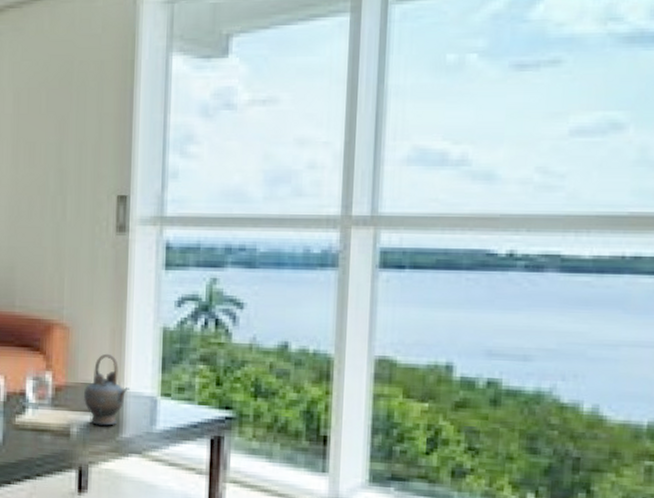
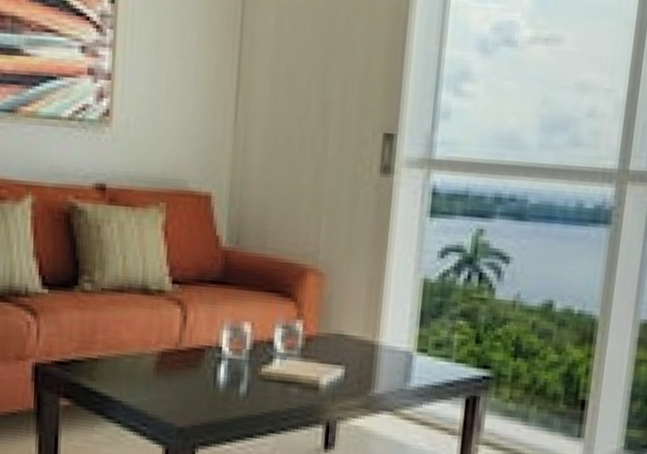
teapot: present [84,353,129,426] -> none [335,303,385,381]

